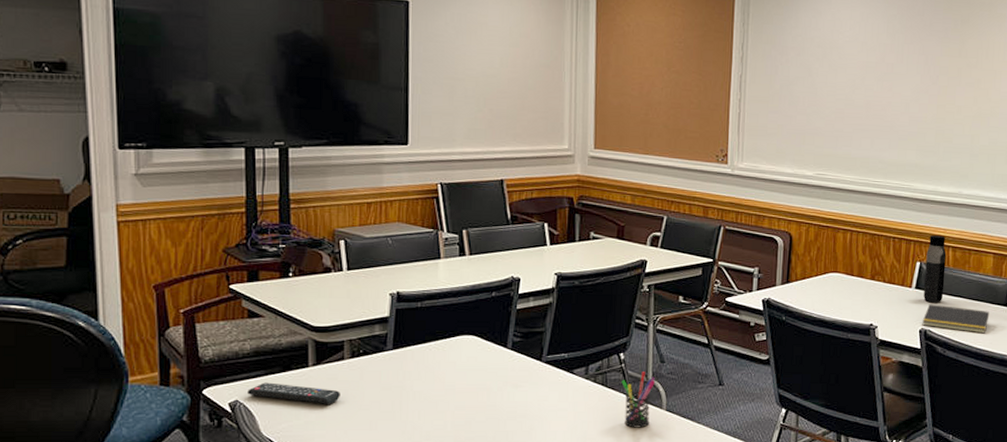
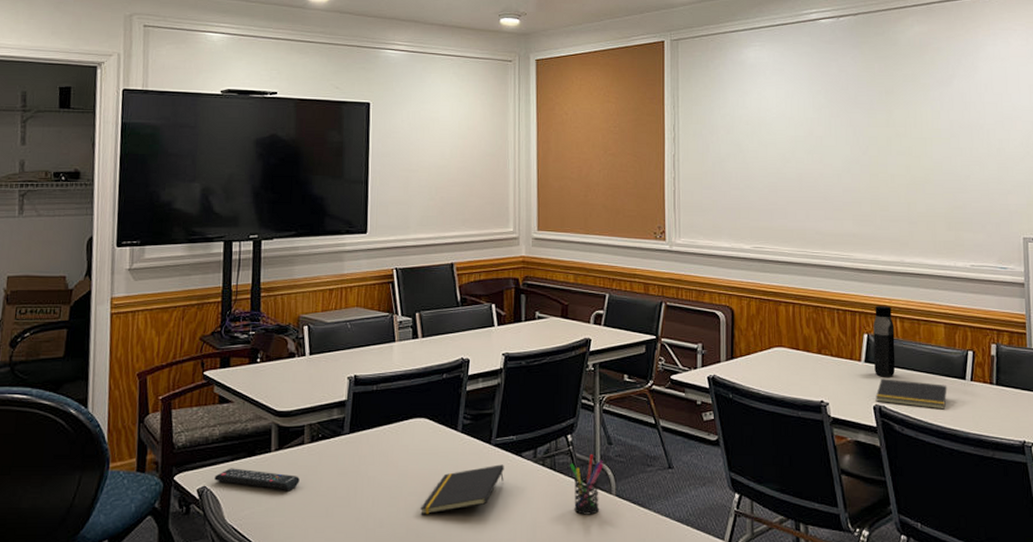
notepad: none [469,381,555,428] -> present [420,464,504,515]

